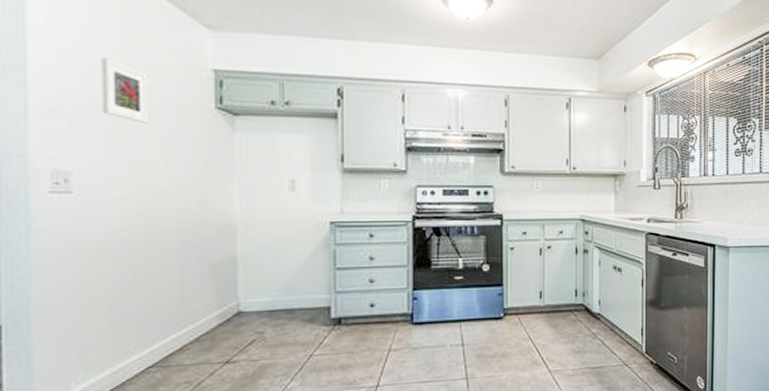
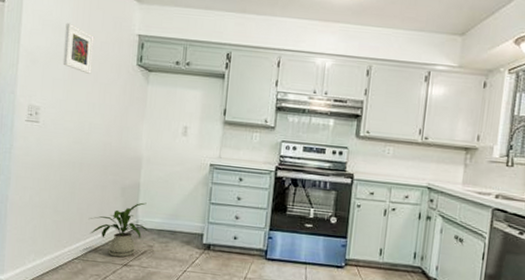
house plant: none [167,279,256,355] -> present [90,202,149,258]

